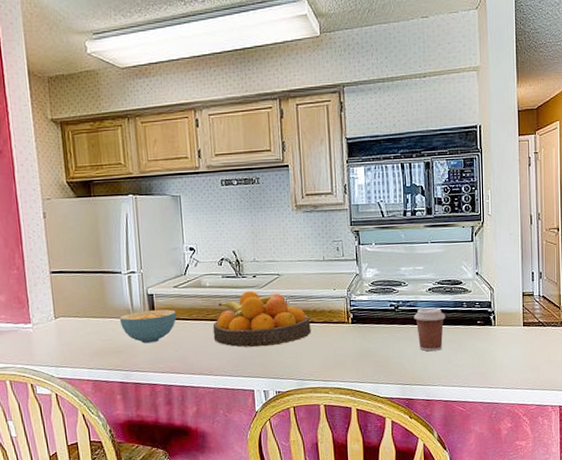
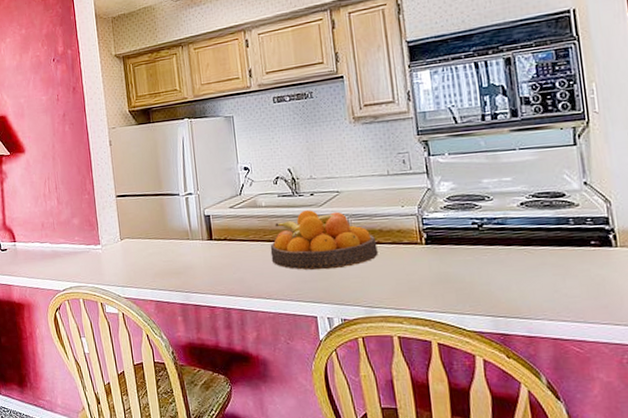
cereal bowl: present [119,309,177,344] -> none [178,230,234,265]
coffee cup: present [414,307,446,352] -> none [503,225,546,278]

